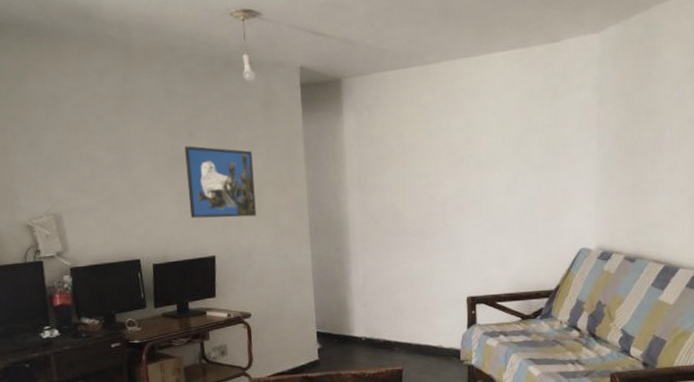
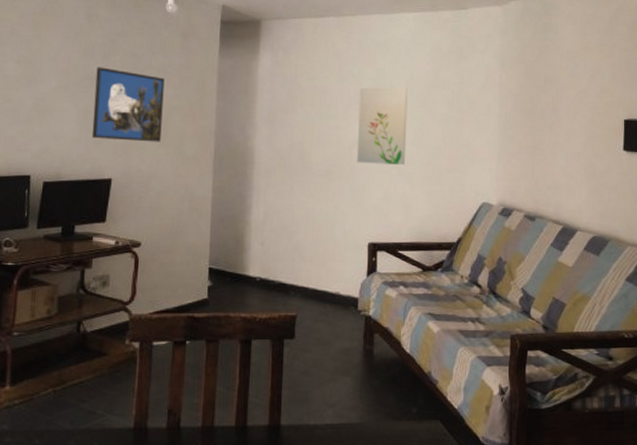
wall art: none [449,135,500,220] -> present [356,86,408,165]

